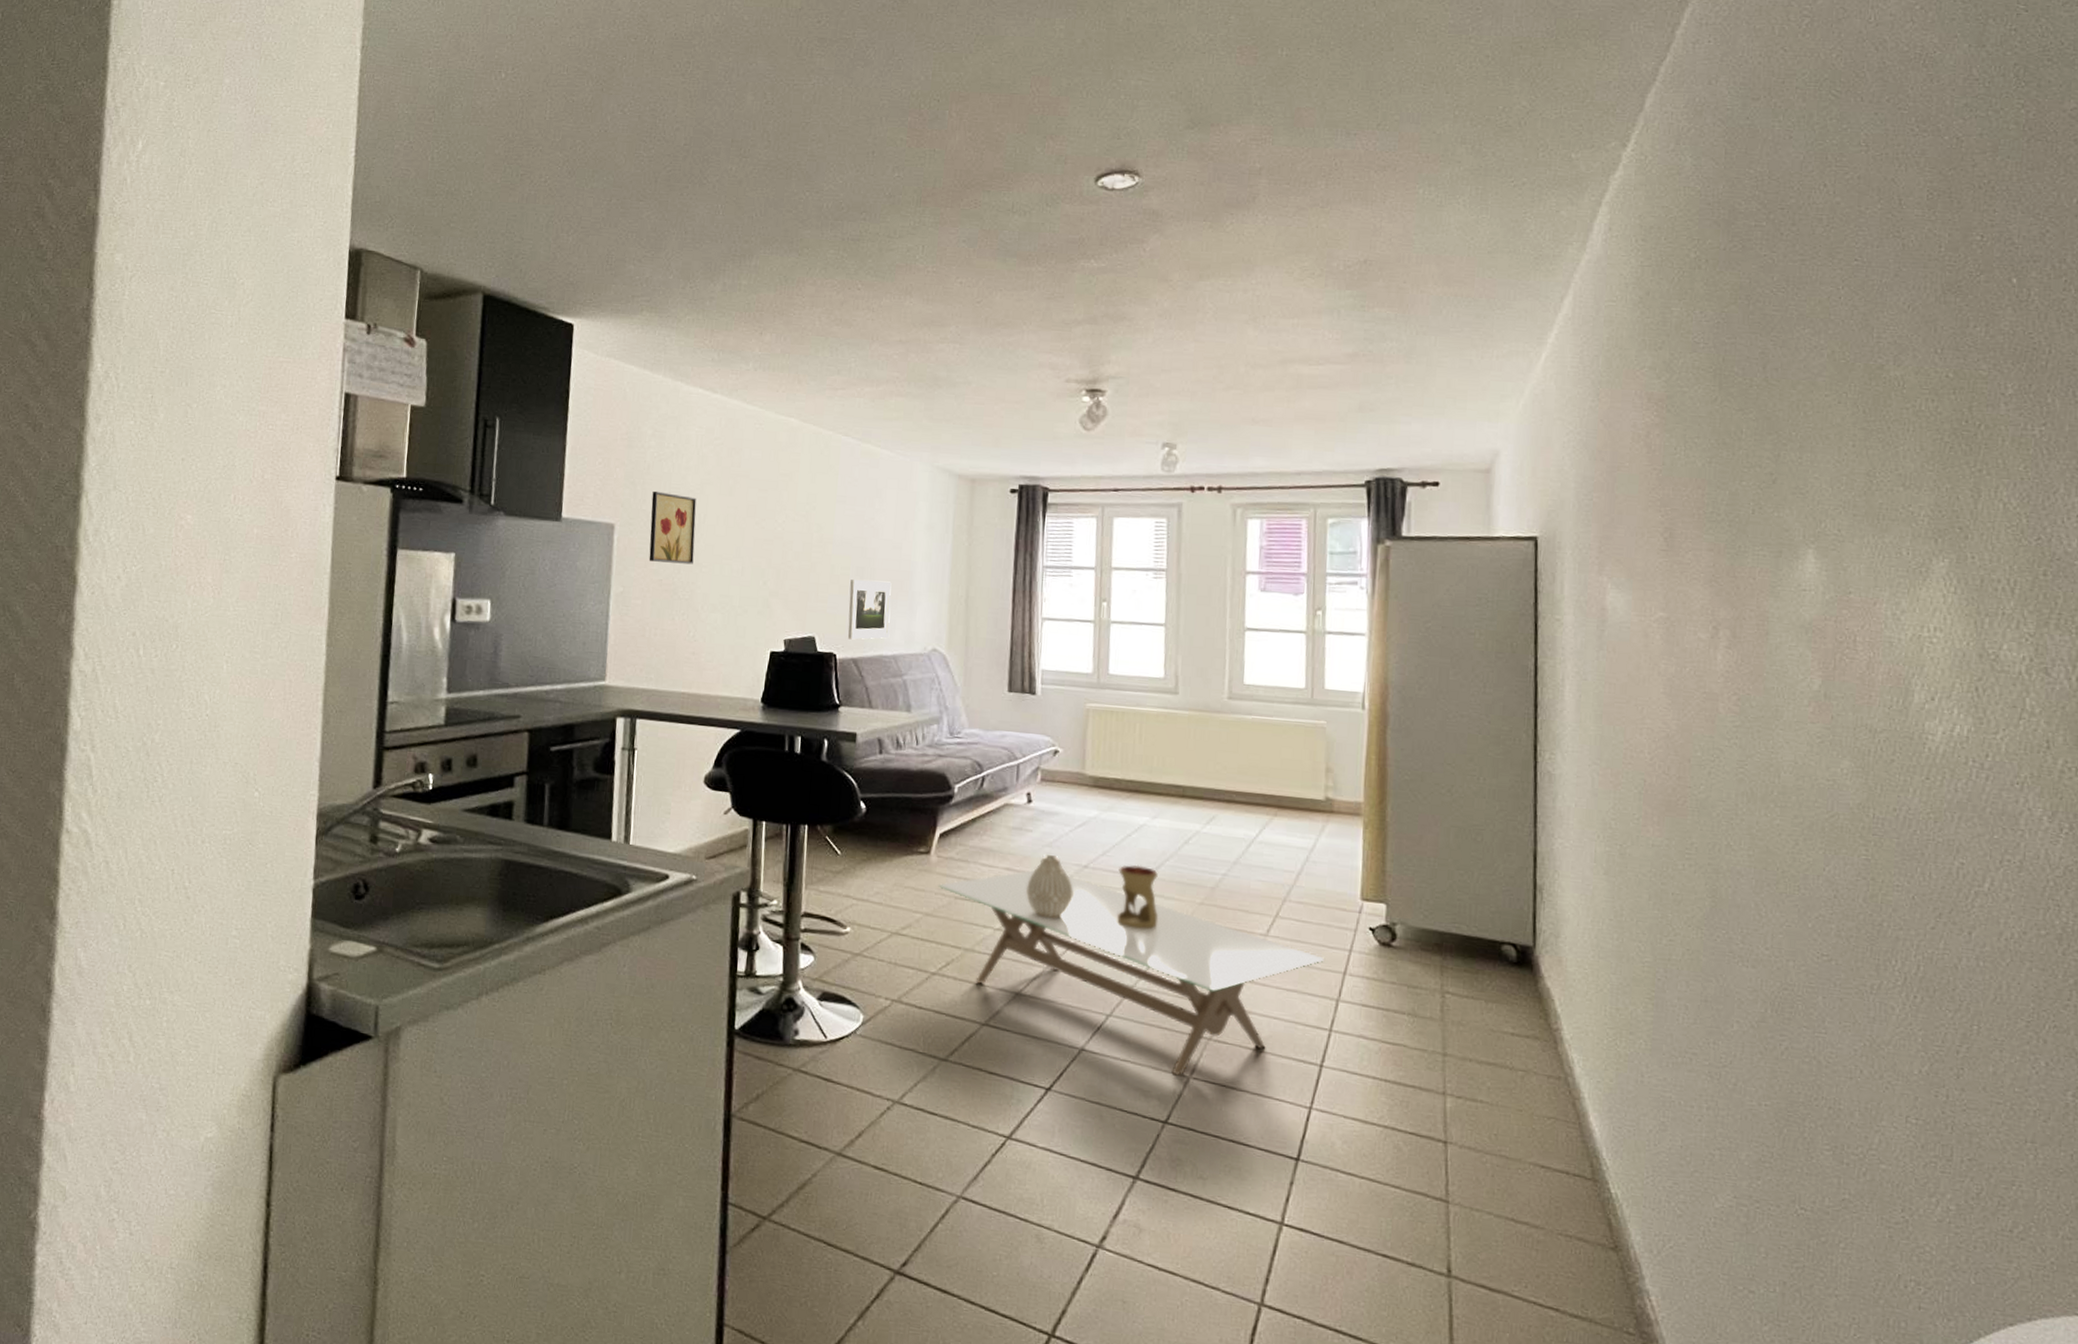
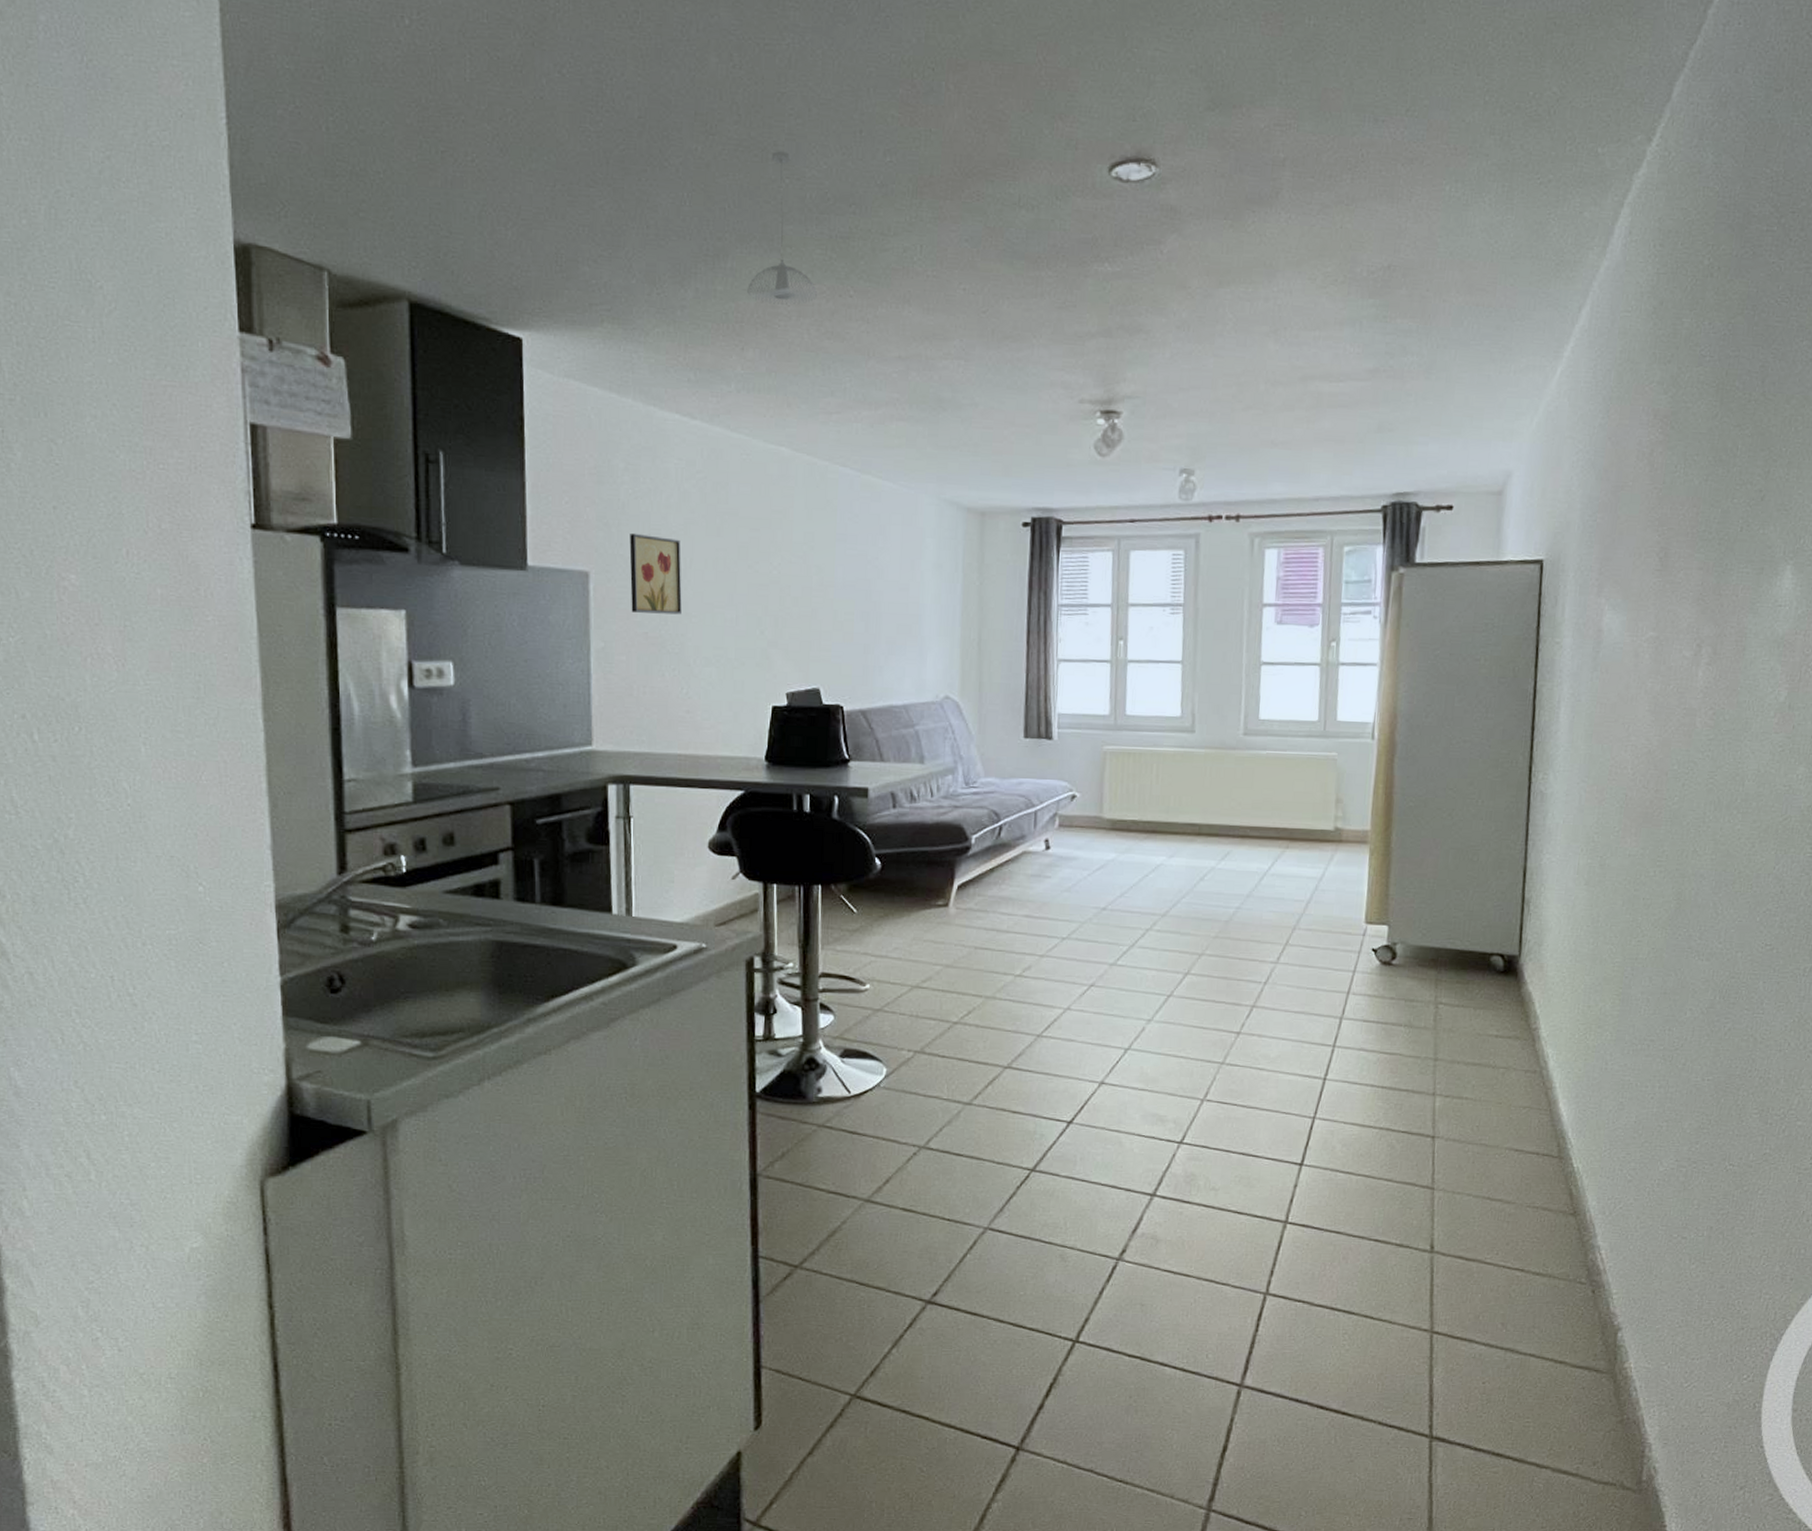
pendant light: none [768,169,829,296] -> present [747,151,817,305]
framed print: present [848,579,892,640] -> none [854,625,899,690]
coffee table: present [938,870,1324,1076] -> none [957,916,1330,1099]
vase: present [1026,853,1074,919] -> none [1046,898,1093,962]
oil burner: present [1116,865,1158,930] -> none [1134,904,1174,966]

